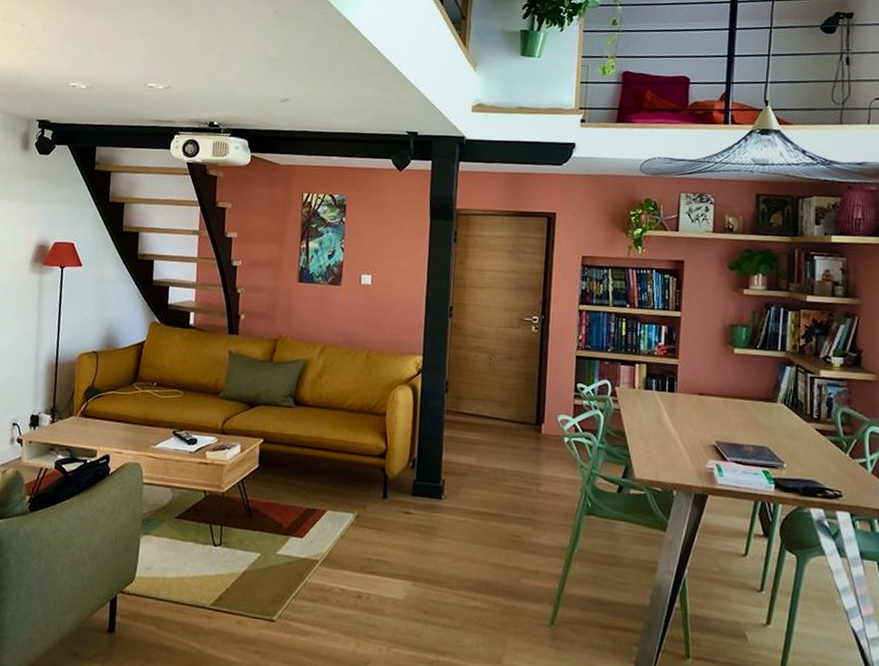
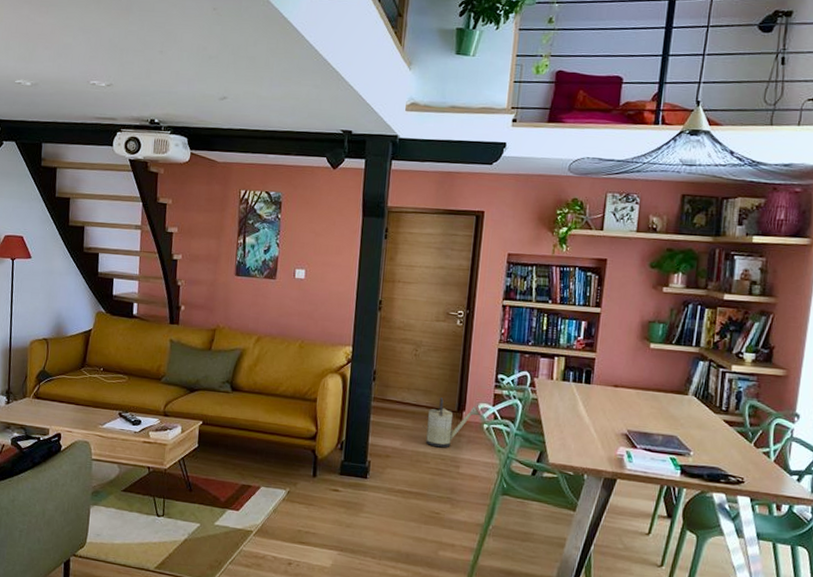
watering can: none [499,409,560,464] -> present [422,397,480,448]

